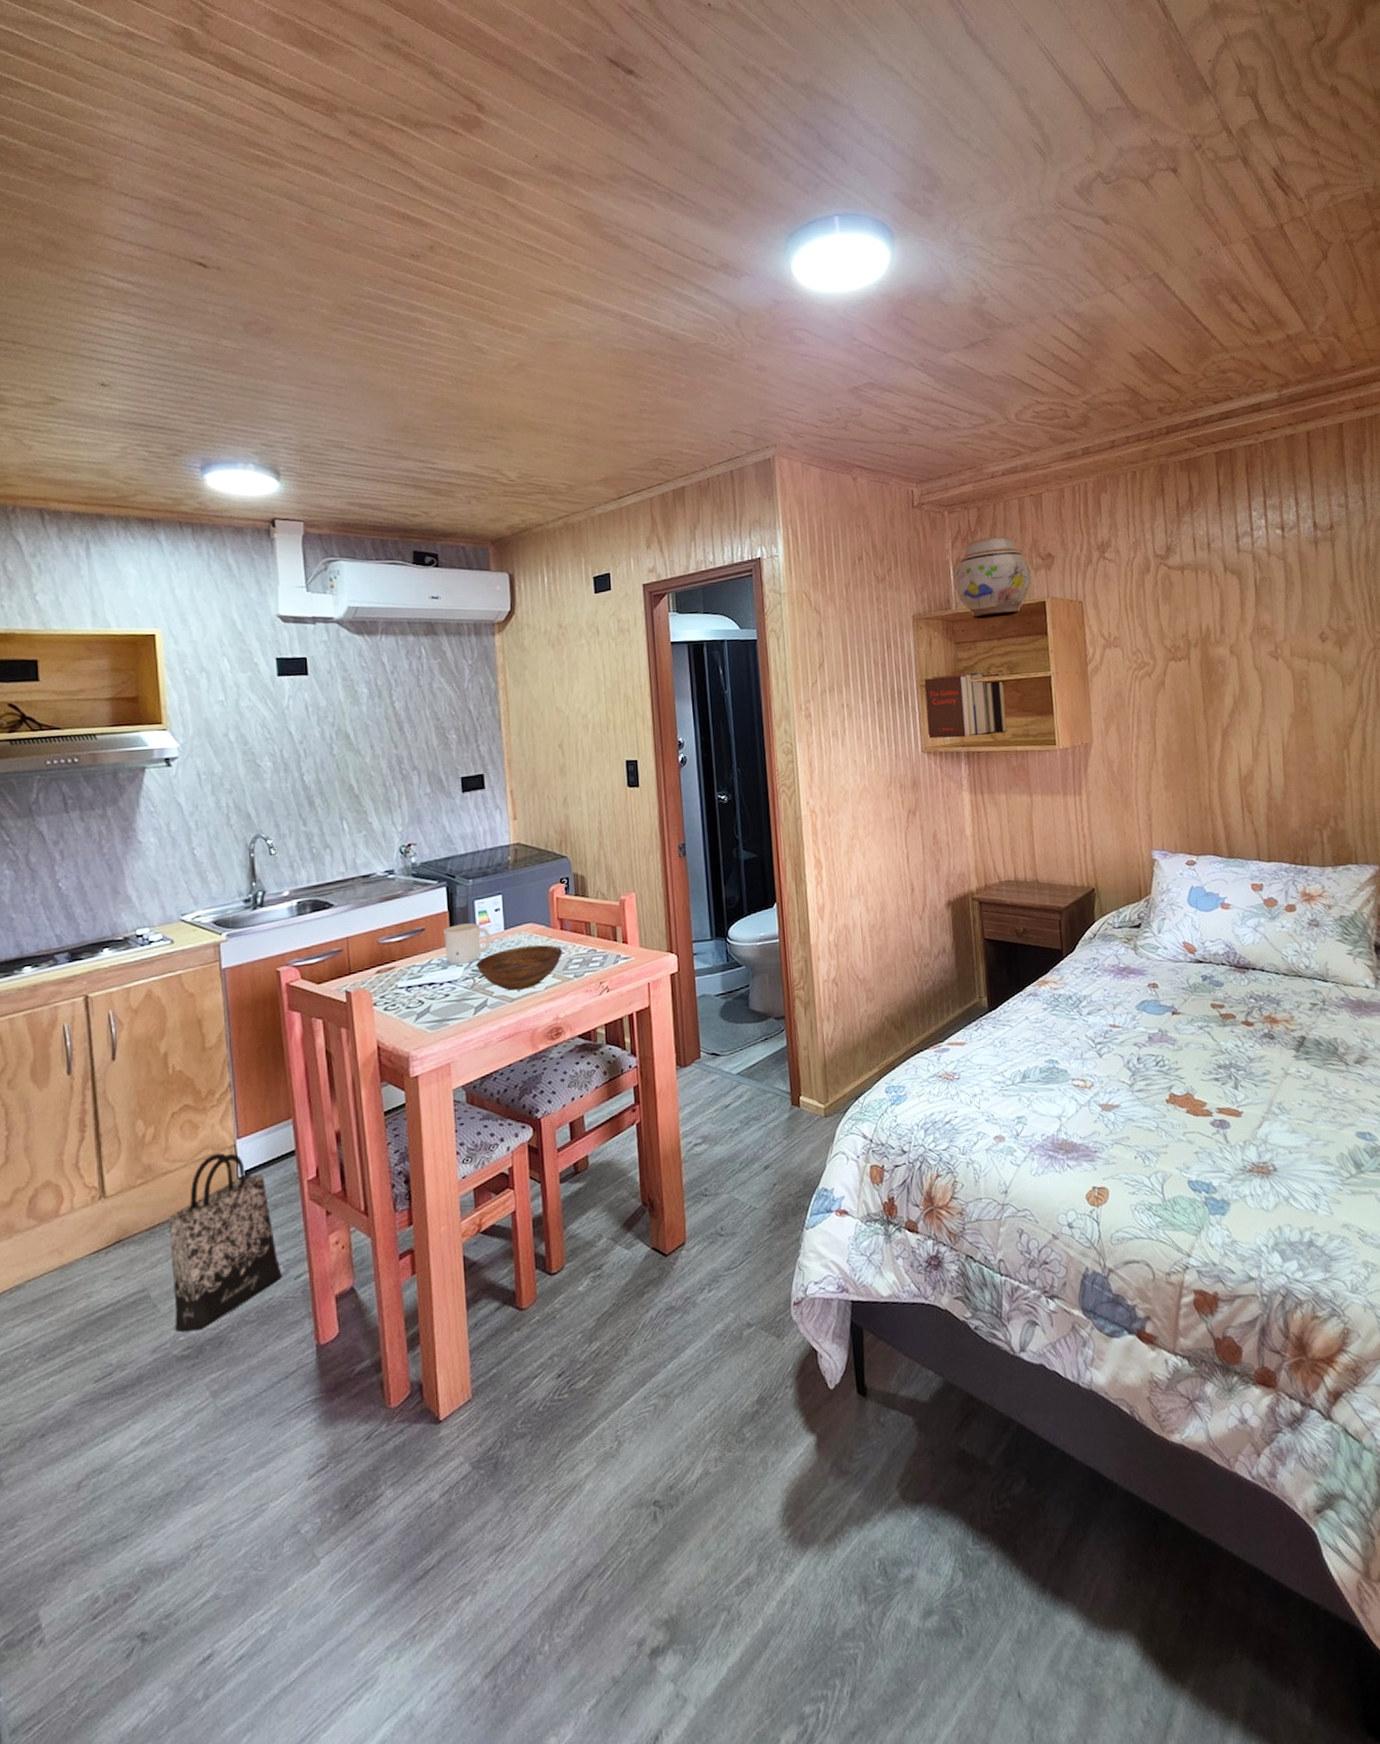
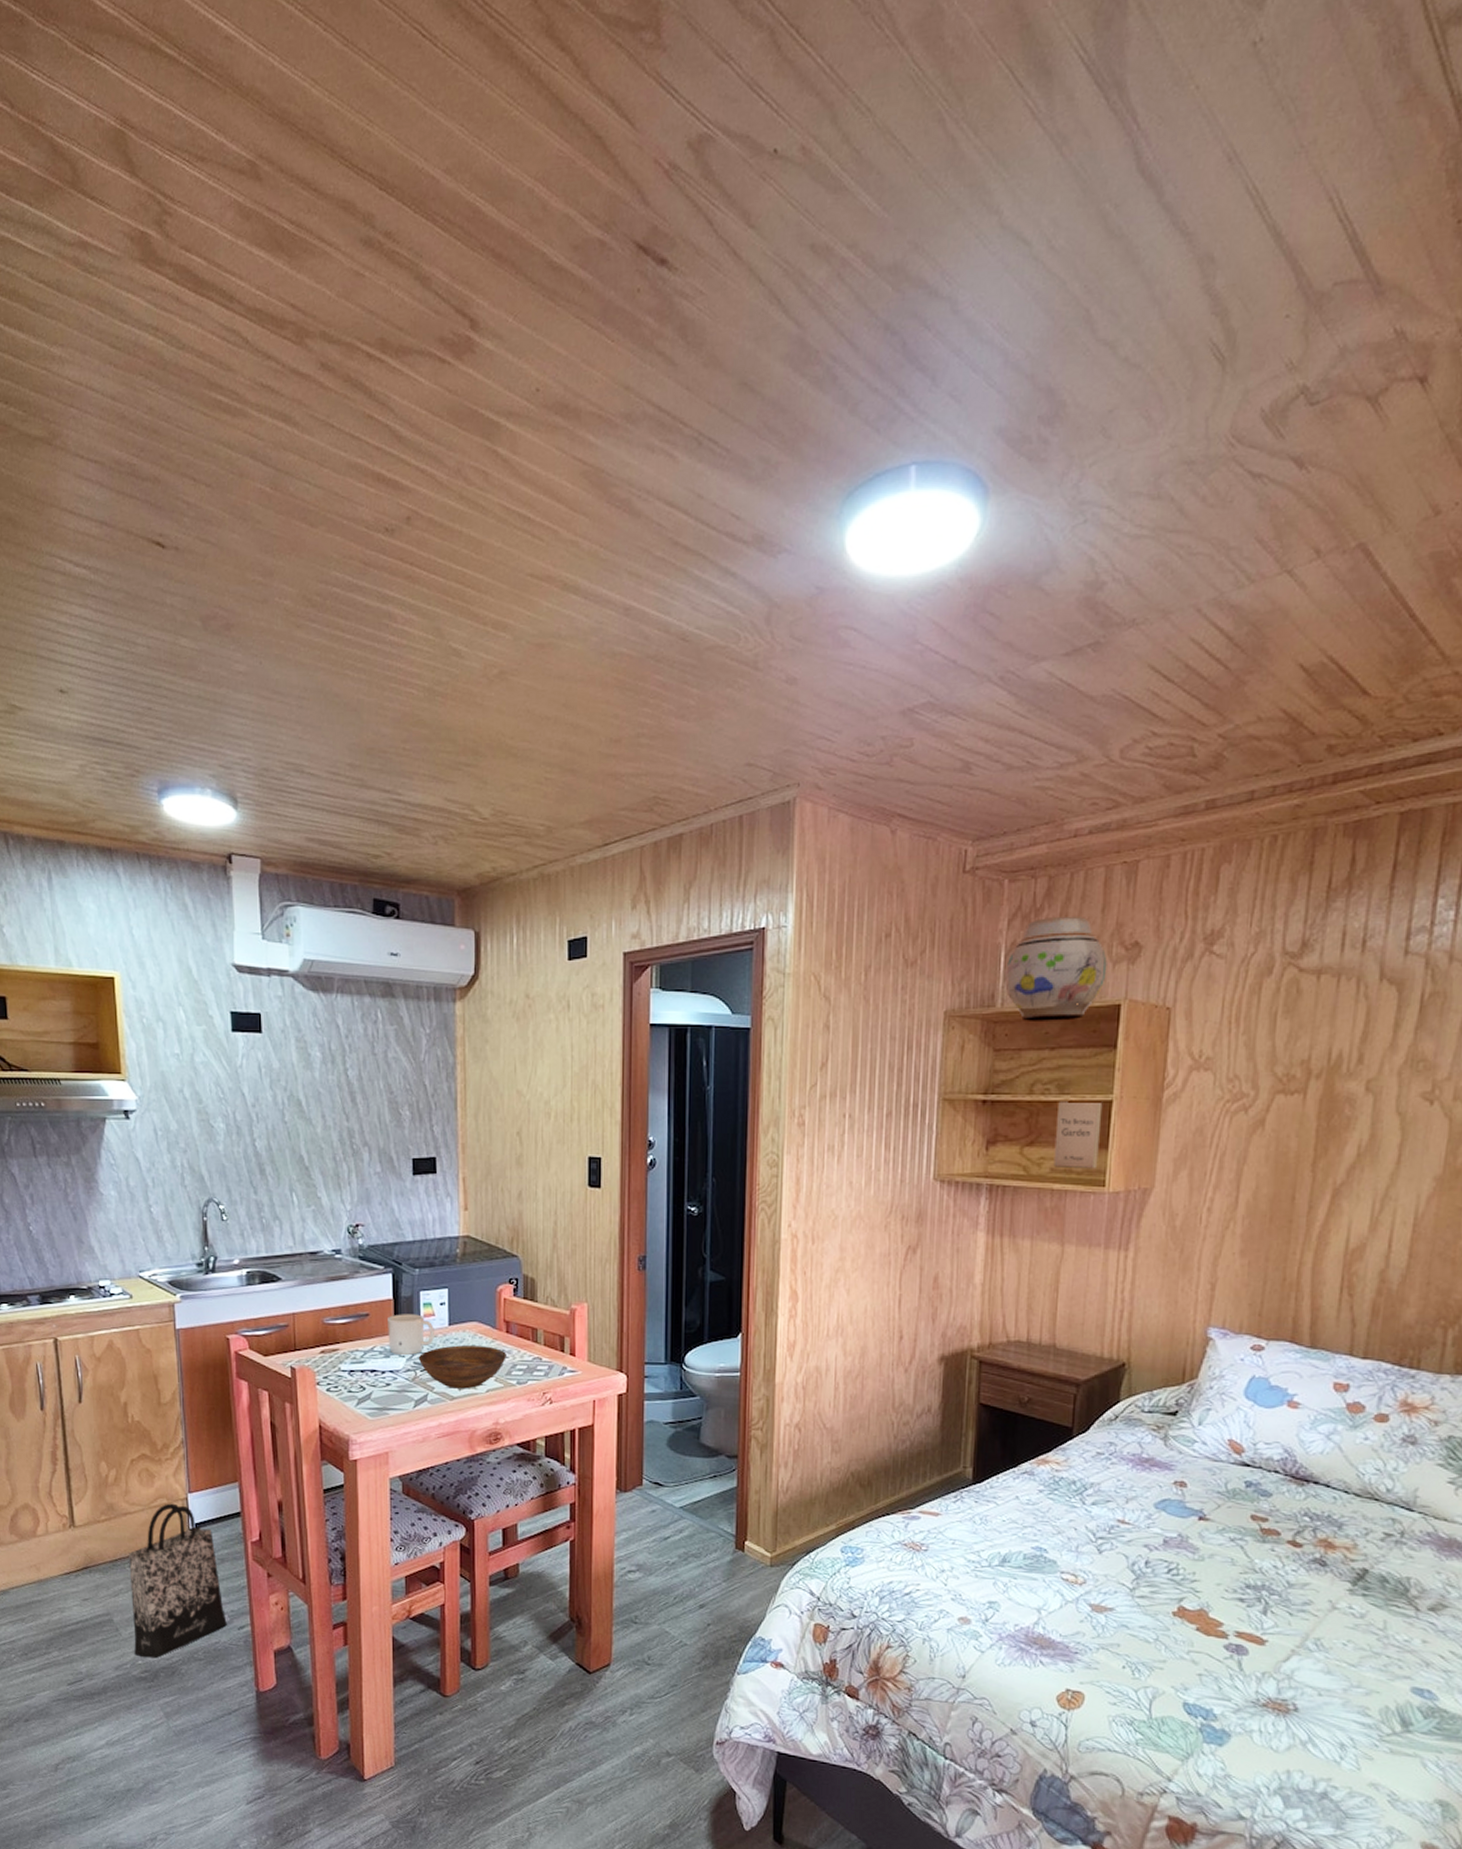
books: present [924,672,1007,739] -> none [945,1088,1048,1167]
book: none [1010,677,1048,733] -> present [1053,1101,1103,1169]

